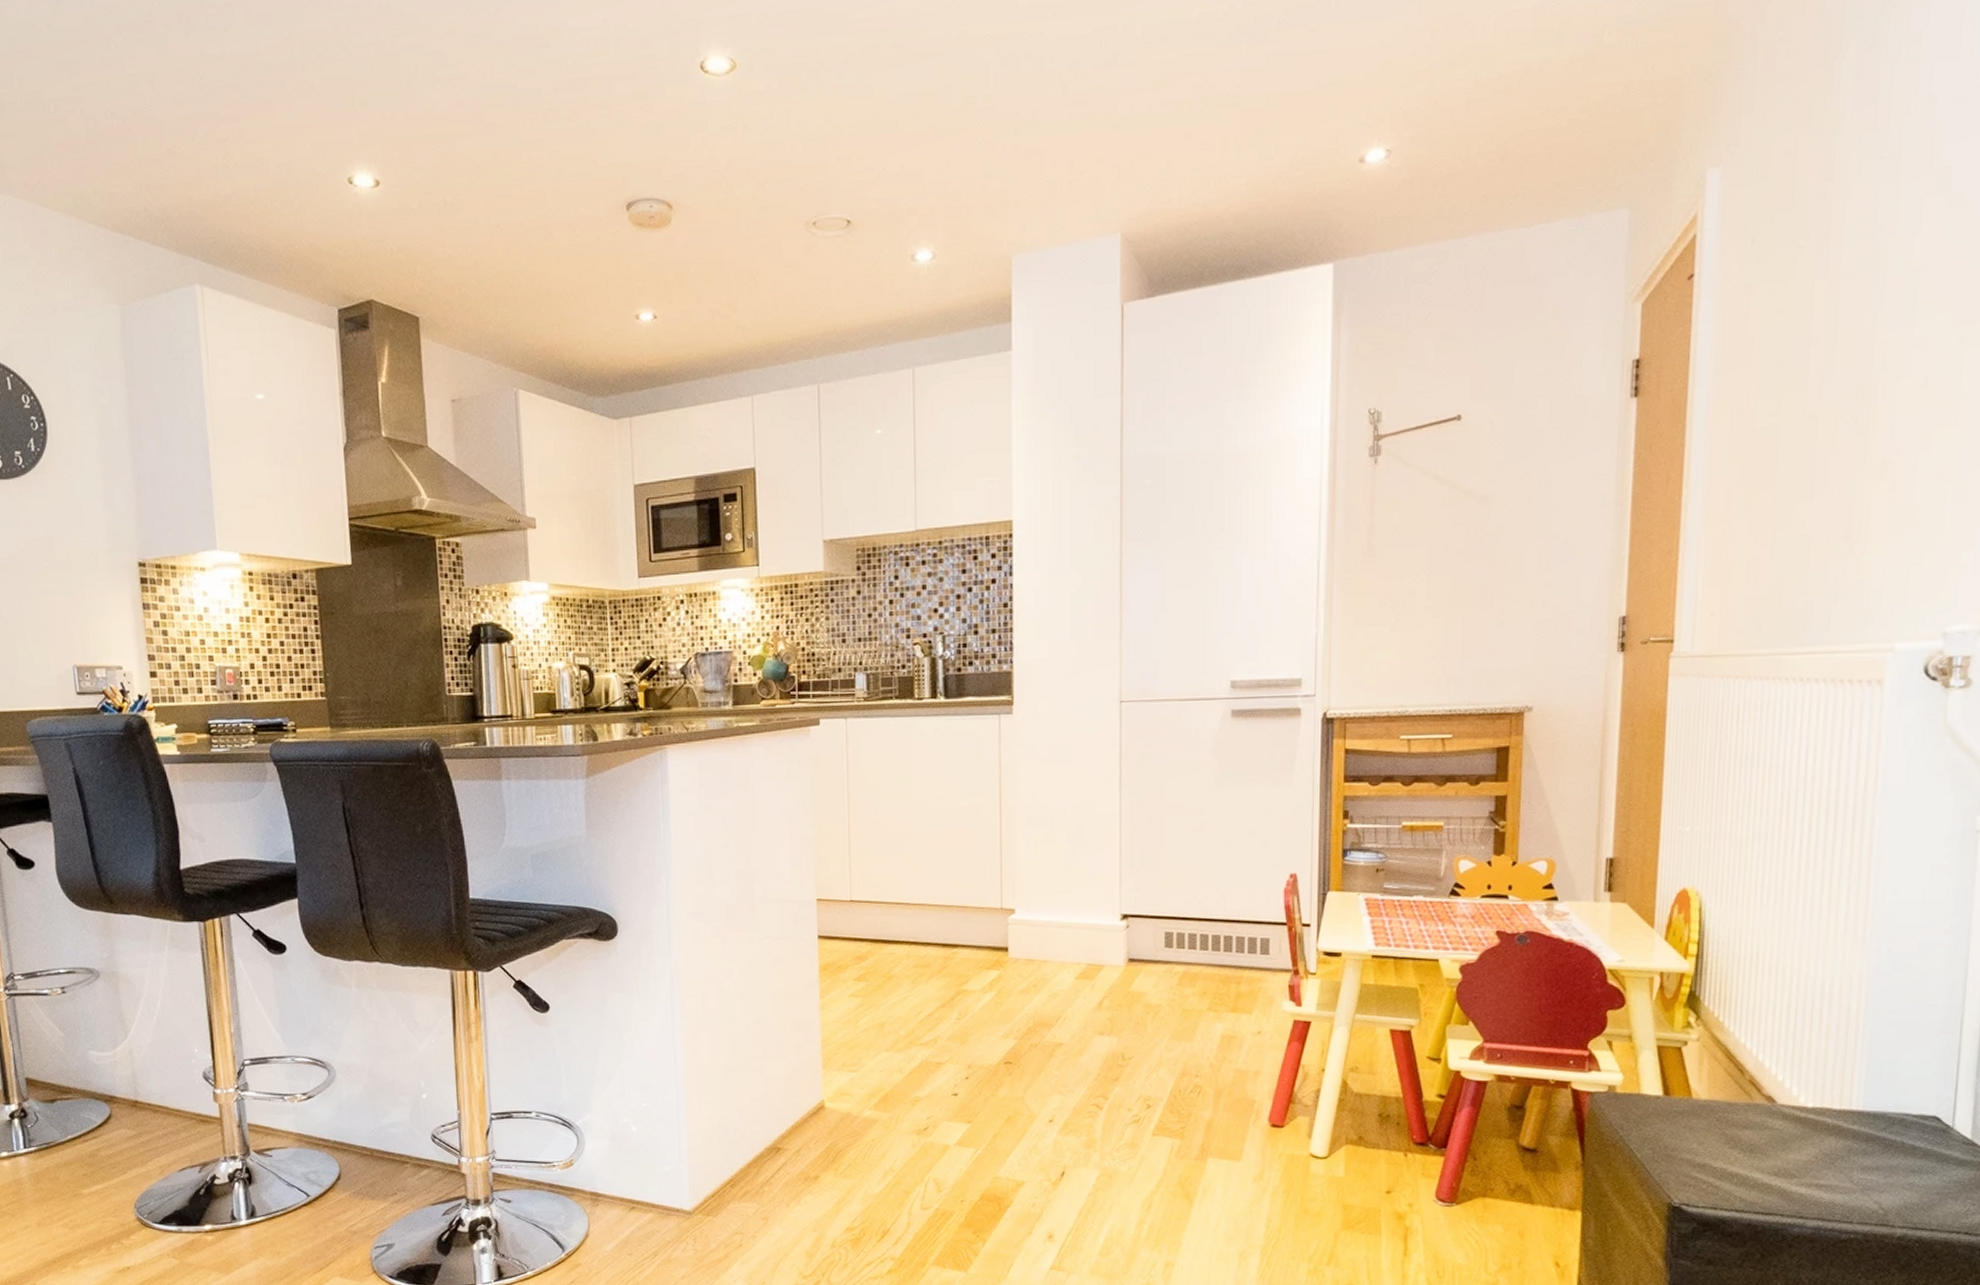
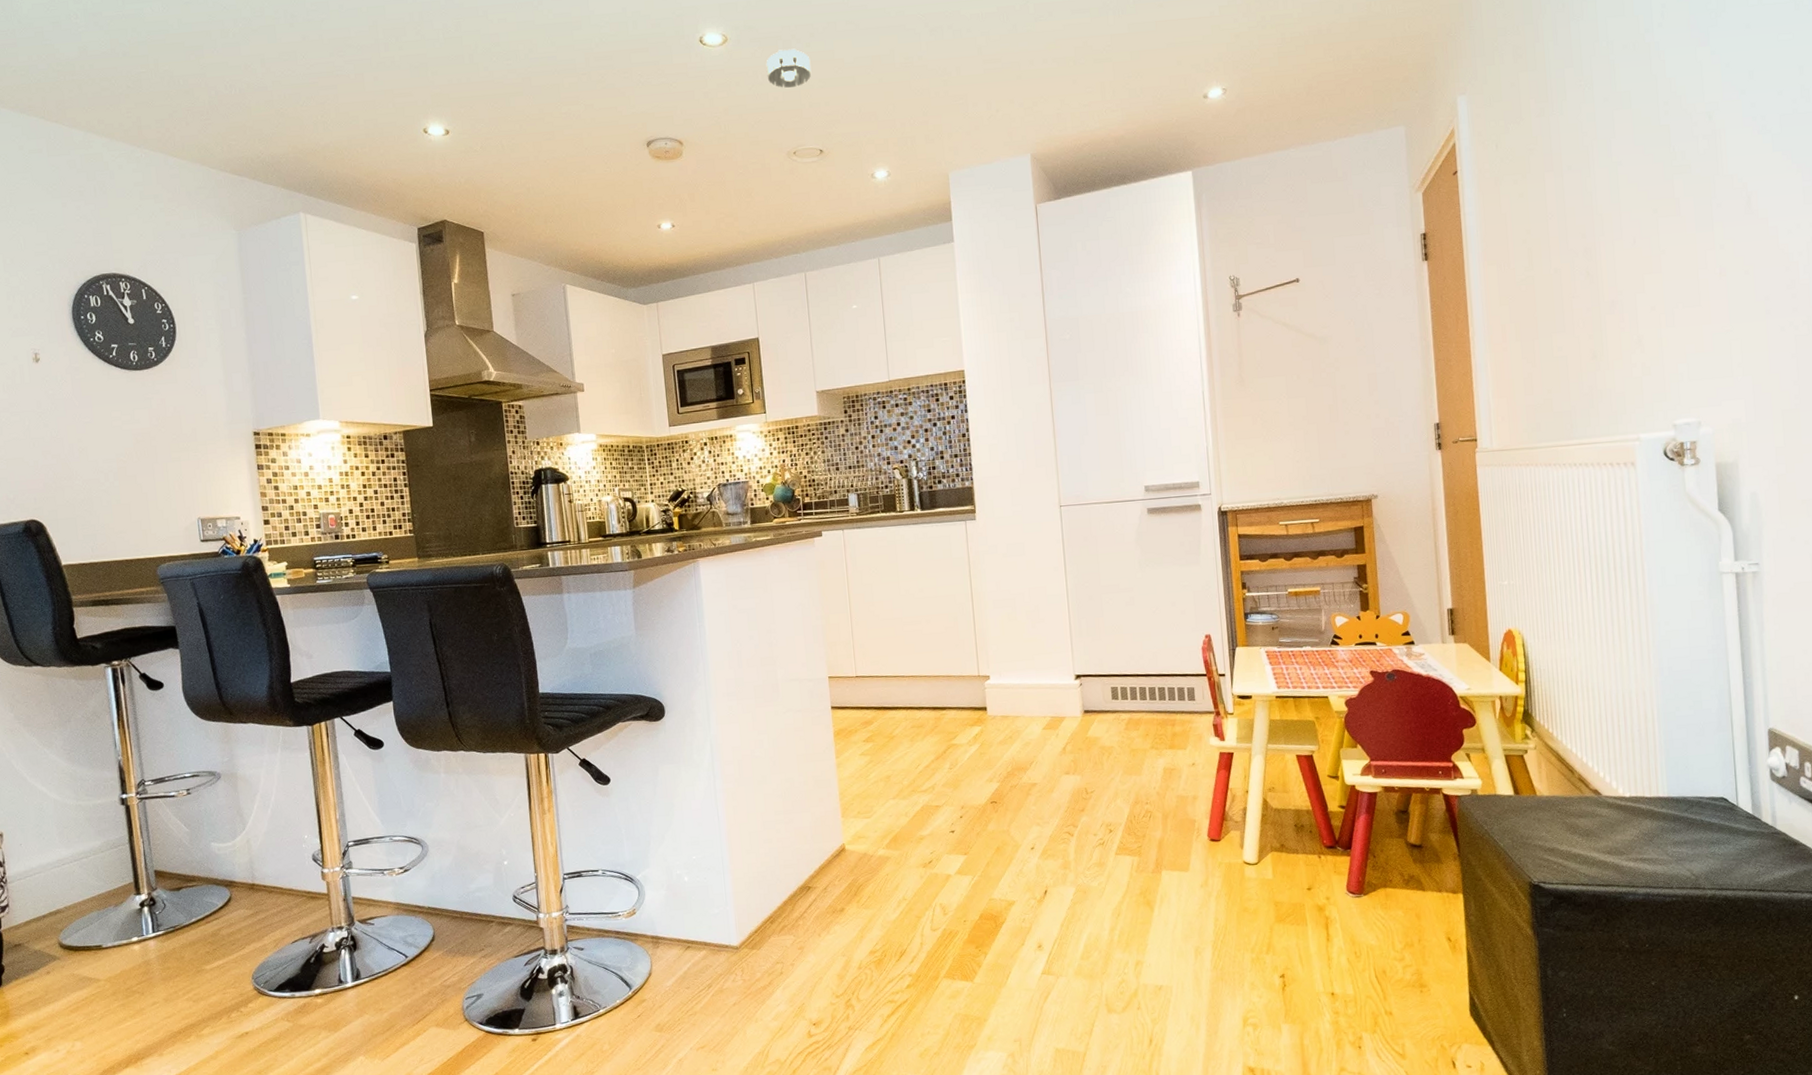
smoke detector: none [784,80,843,134] -> present [766,48,812,88]

